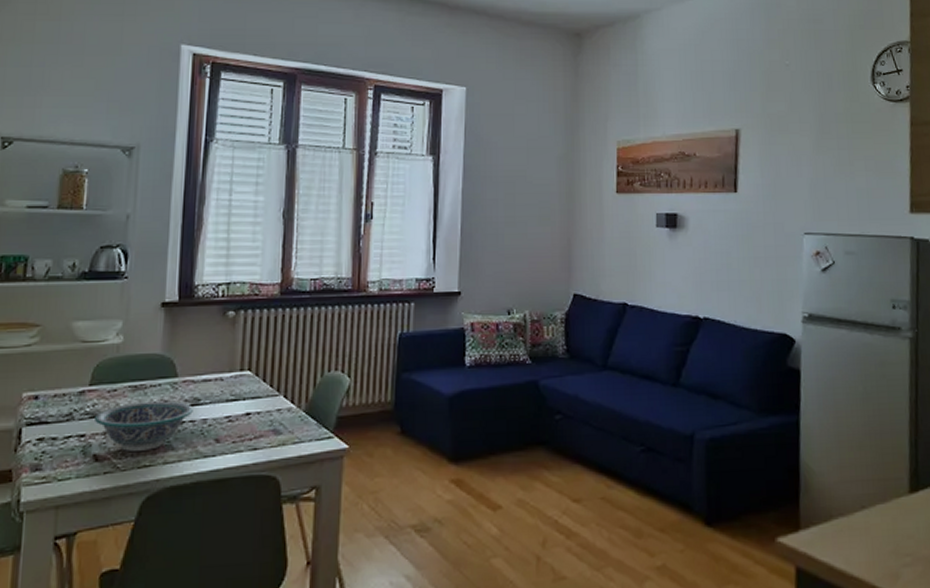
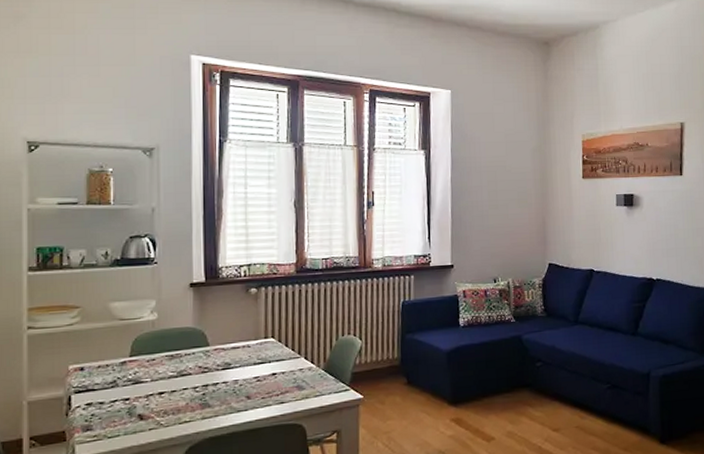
bowl: present [93,401,193,451] -> none [136,366,225,411]

